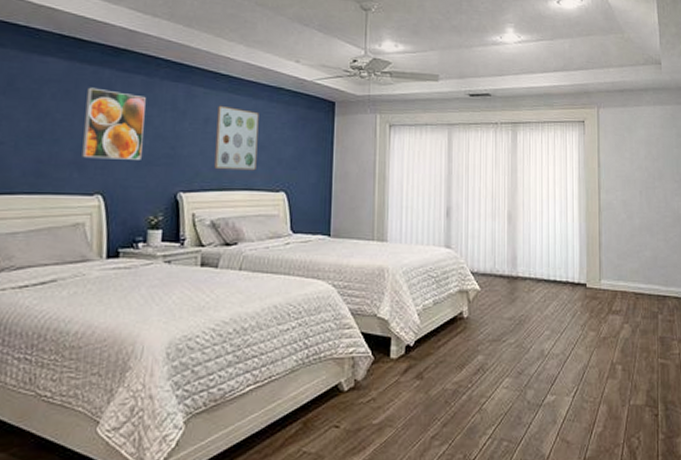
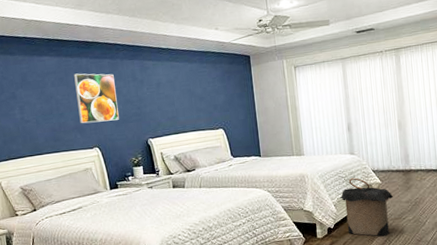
wall art: present [214,105,259,171] -> none [164,72,200,119]
laundry hamper: none [425,280,494,364] -> present [339,178,394,237]

